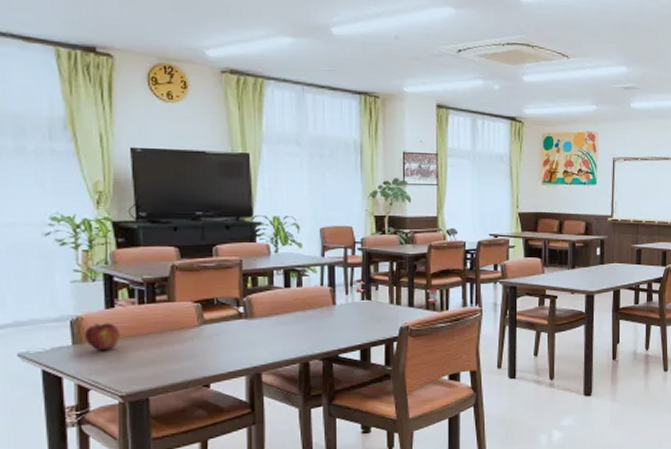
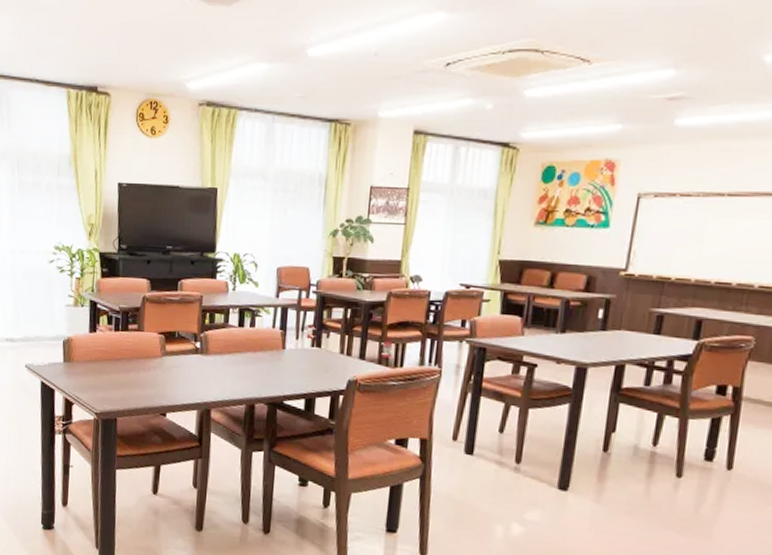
fruit: present [84,323,120,351] -> none [72,344,99,371]

